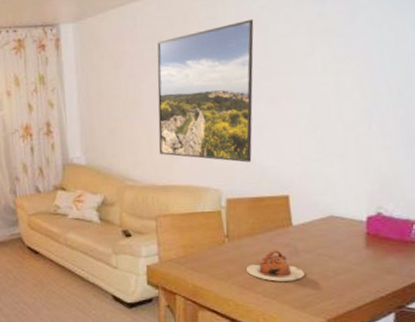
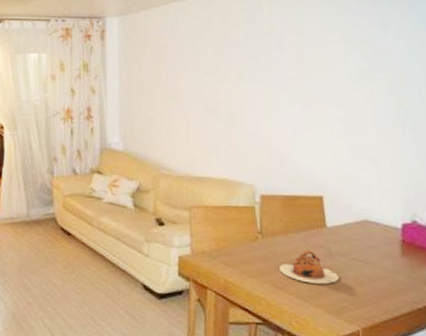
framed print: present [157,19,254,163] -> none [195,25,290,160]

